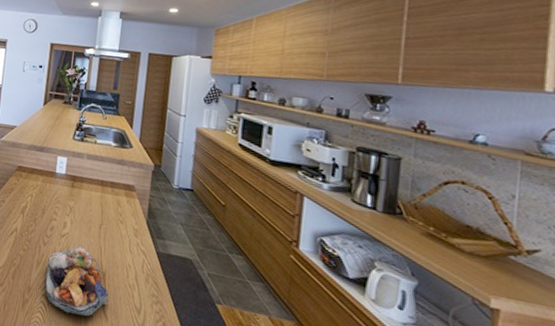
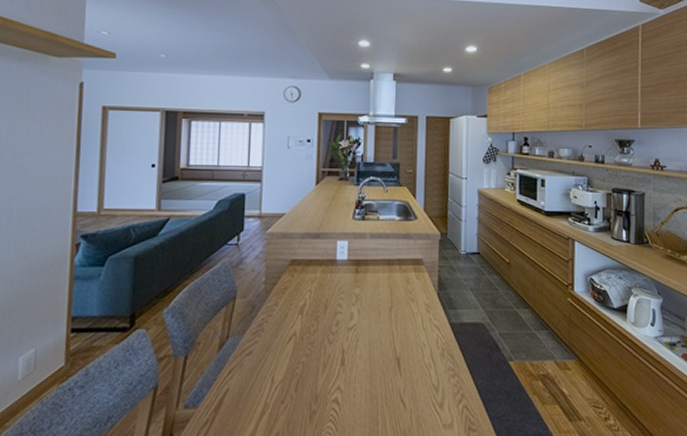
food plate: present [44,246,108,317] -> none [333,336,405,413]

